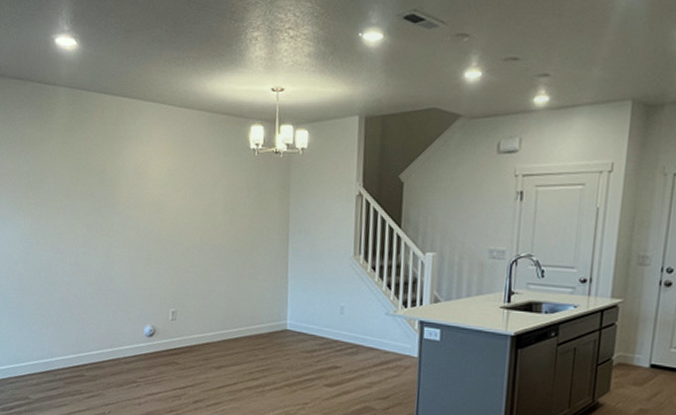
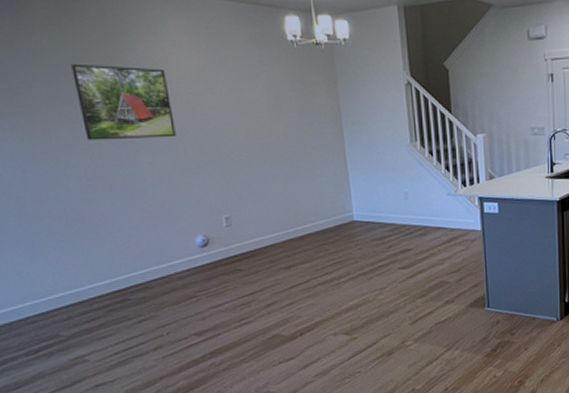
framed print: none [74,164,144,233] -> present [71,63,176,141]

